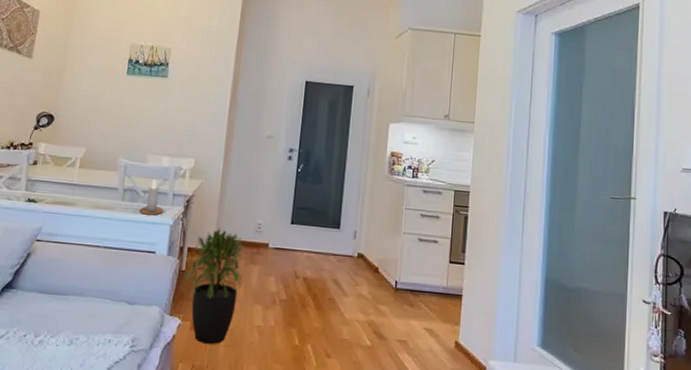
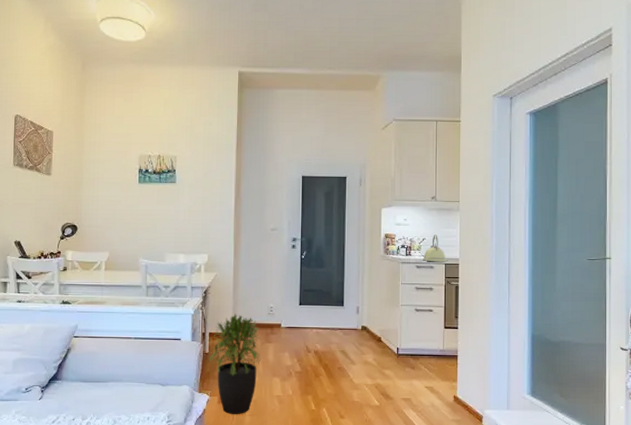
candle: present [139,179,163,216] -> none [162,275,184,307]
kettle: none [430,156,457,189] -> present [422,234,447,262]

